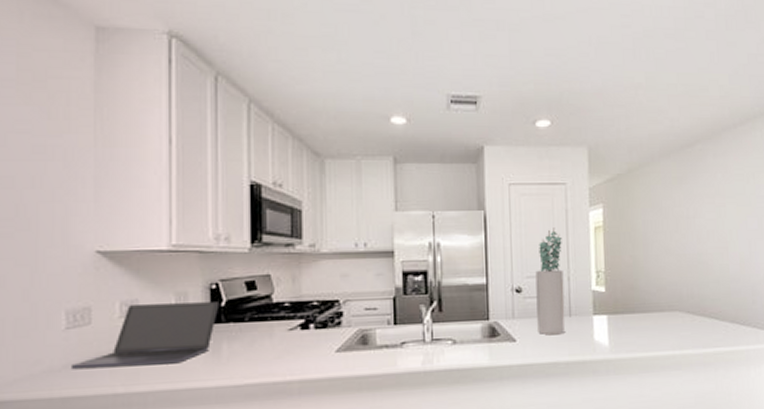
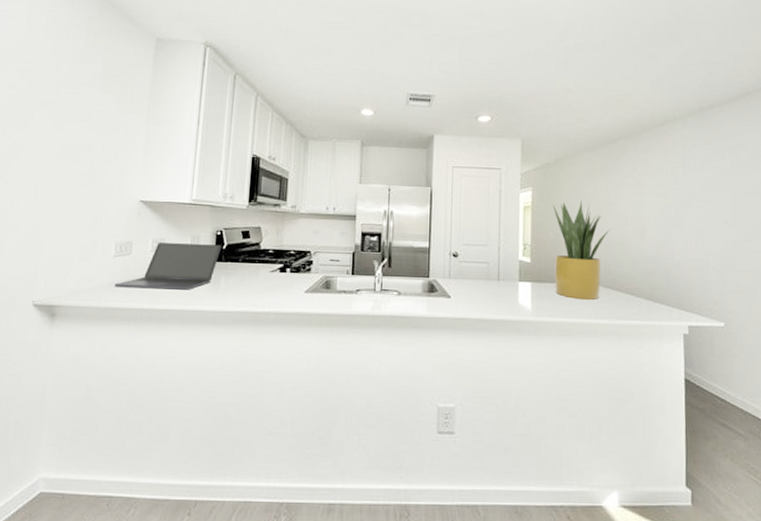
vase: present [535,227,566,336] -> none [470,205,495,296]
planter: none [626,215,692,330] -> present [552,200,611,300]

